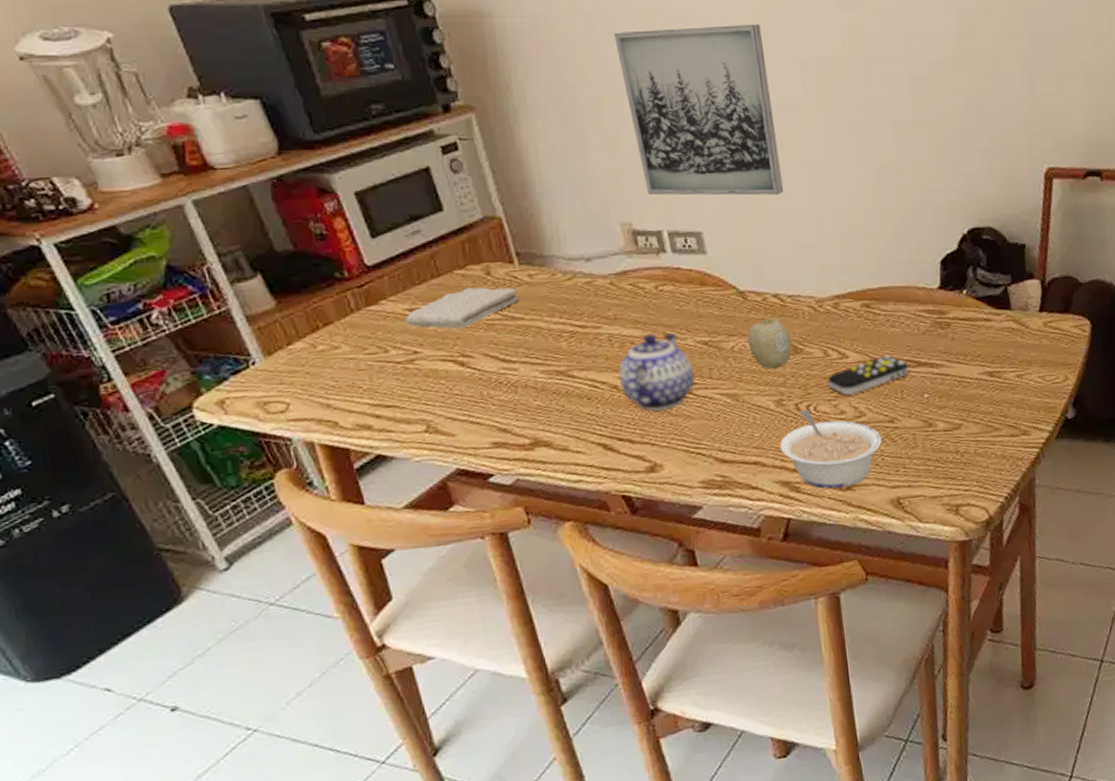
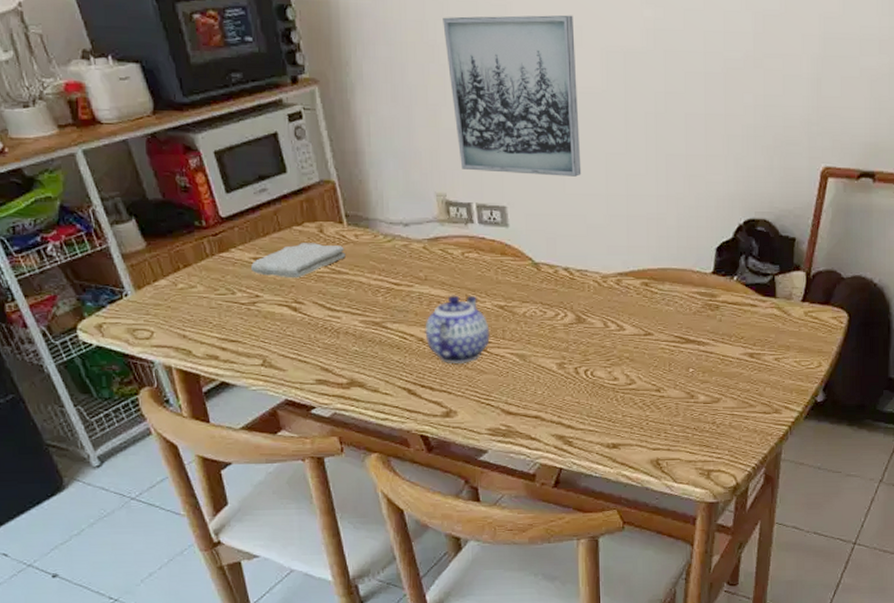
fruit: present [748,318,792,370] -> none [539,289,576,336]
legume: present [780,408,883,489] -> none [559,373,648,445]
remote control: present [826,355,909,396] -> none [604,331,678,365]

